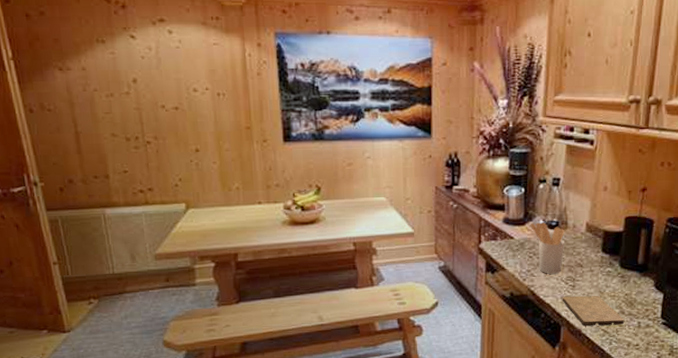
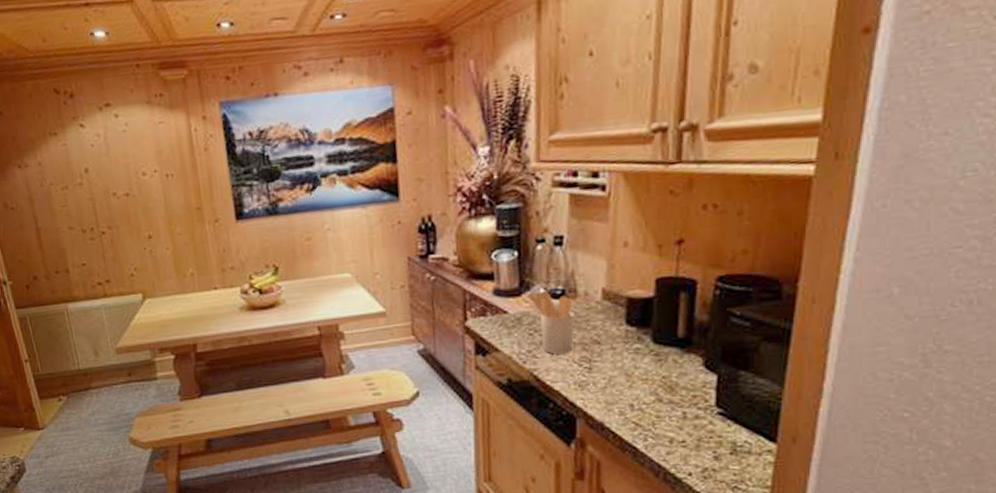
cutting board: present [562,295,624,326] -> none [575,379,663,418]

